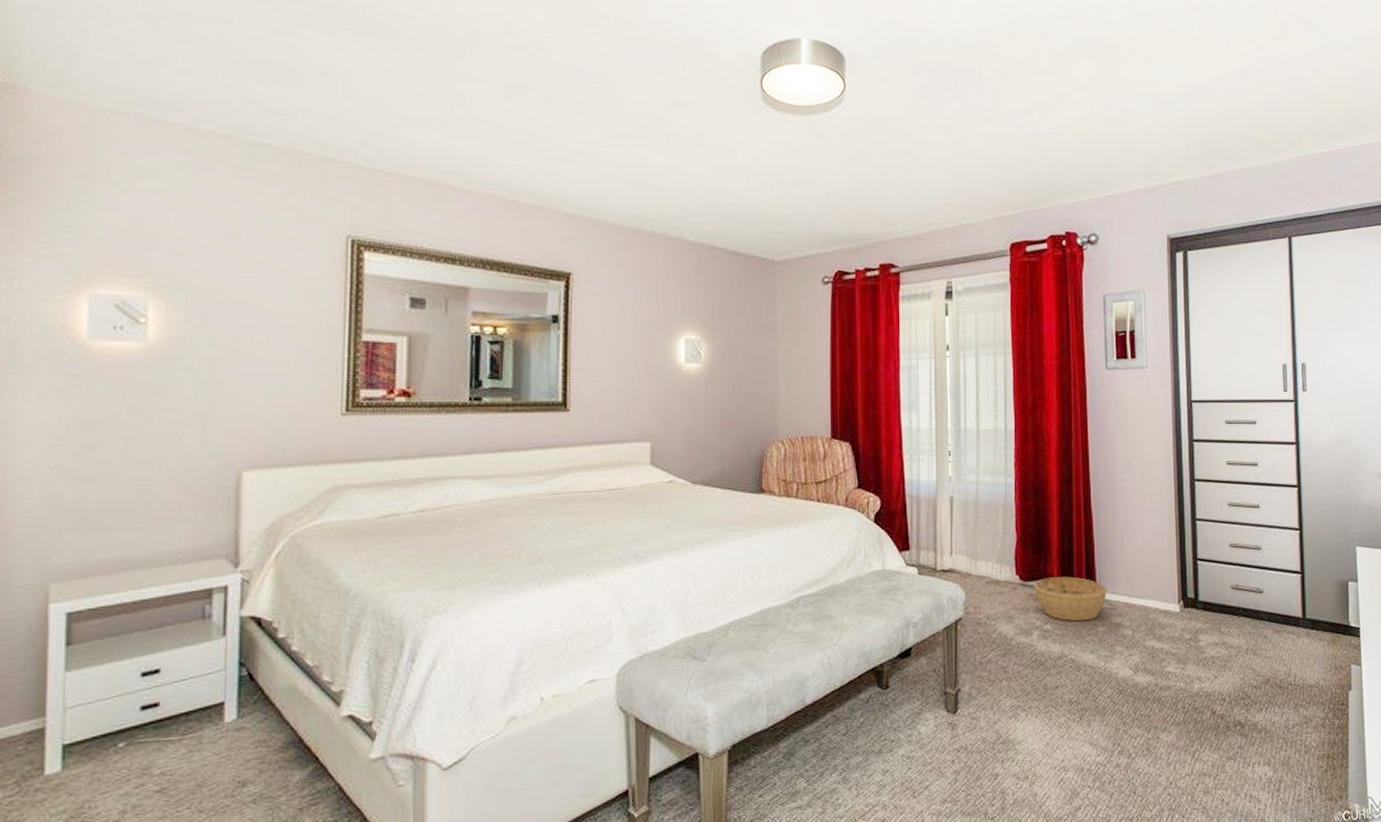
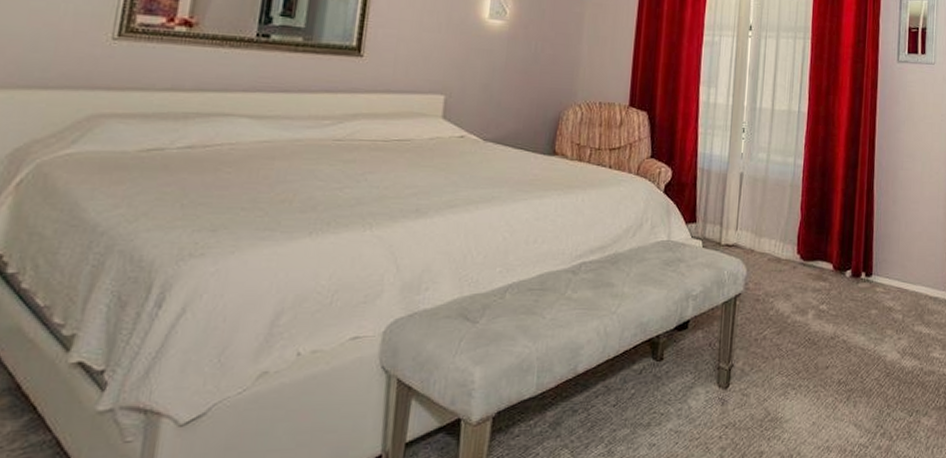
basket: present [1033,576,1108,622] -> none [813,259,883,303]

